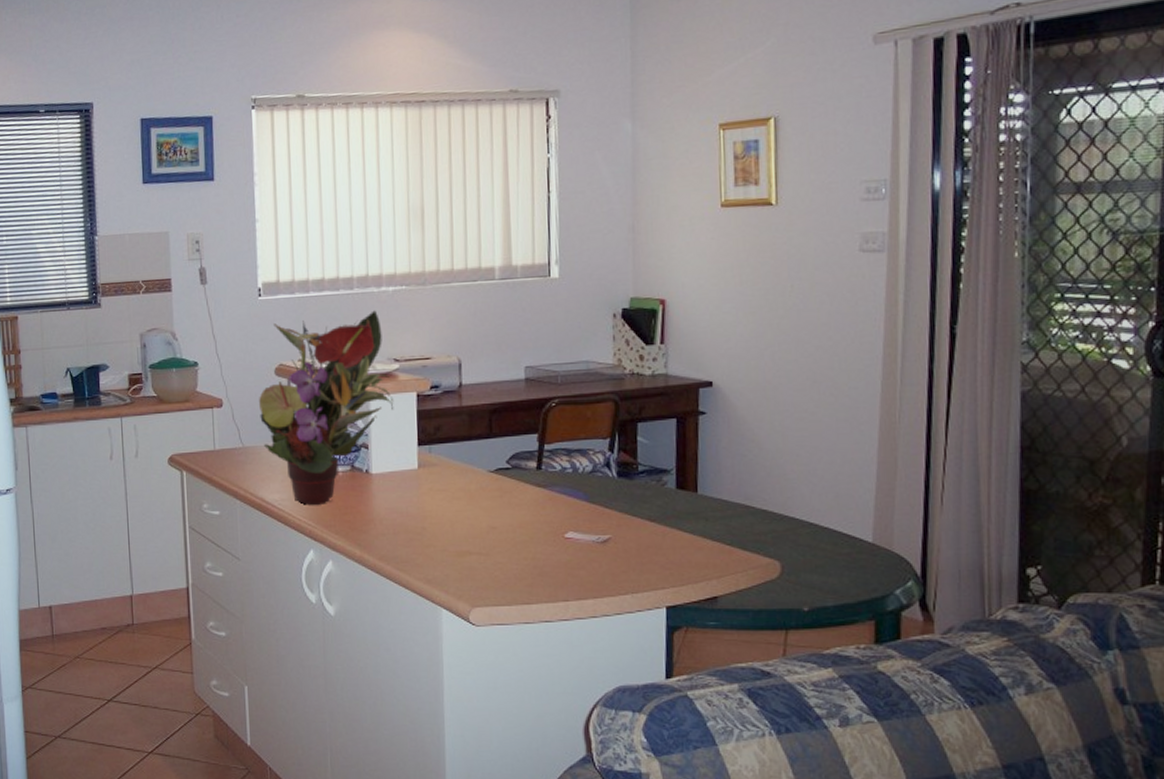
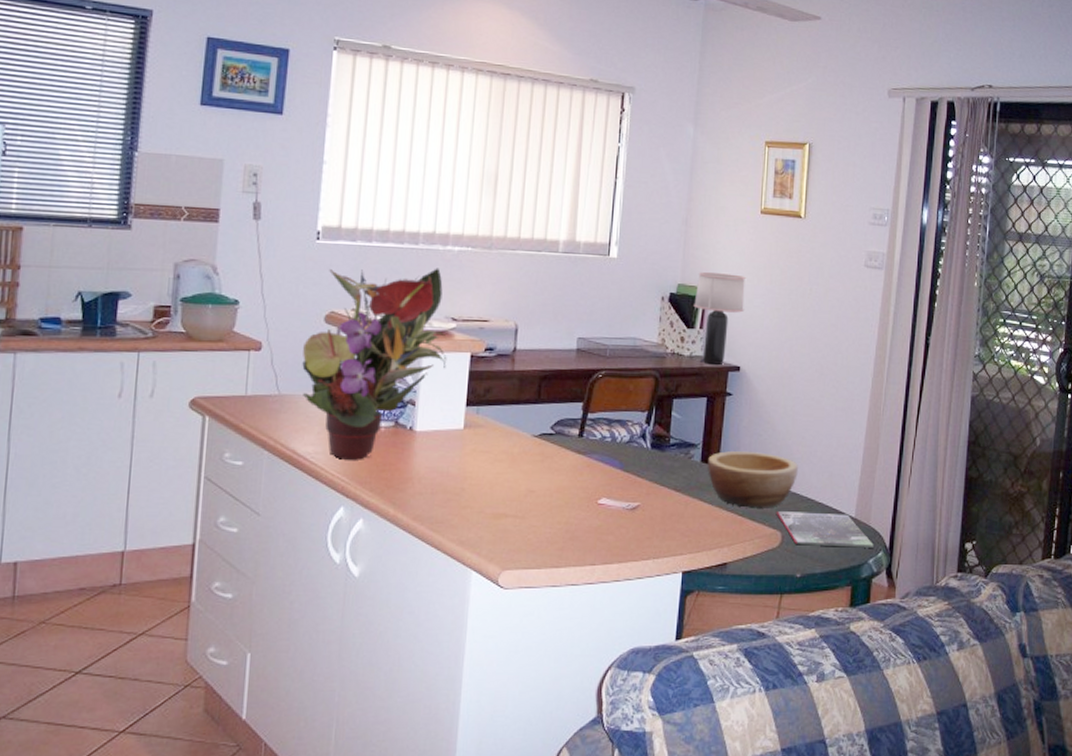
table lamp: none [651,279,711,382] -> present [693,272,745,365]
bowl: none [684,474,795,536] -> present [708,450,798,508]
magazine: none [771,538,900,577] -> present [776,511,874,548]

